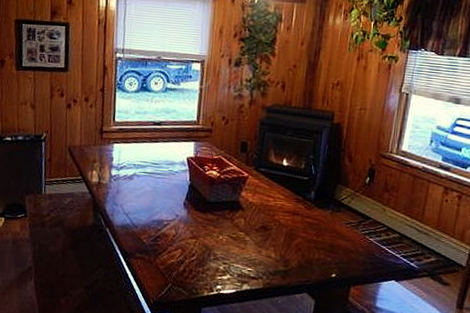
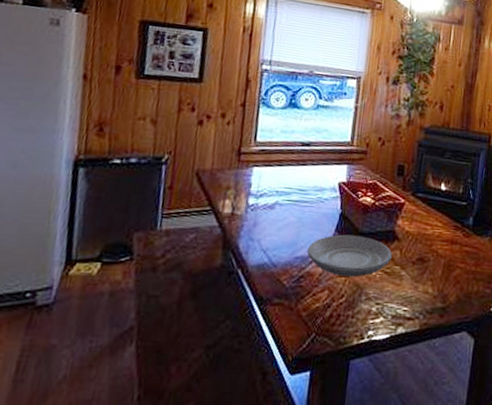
plate: none [162,203,237,240] -> present [307,234,392,277]

